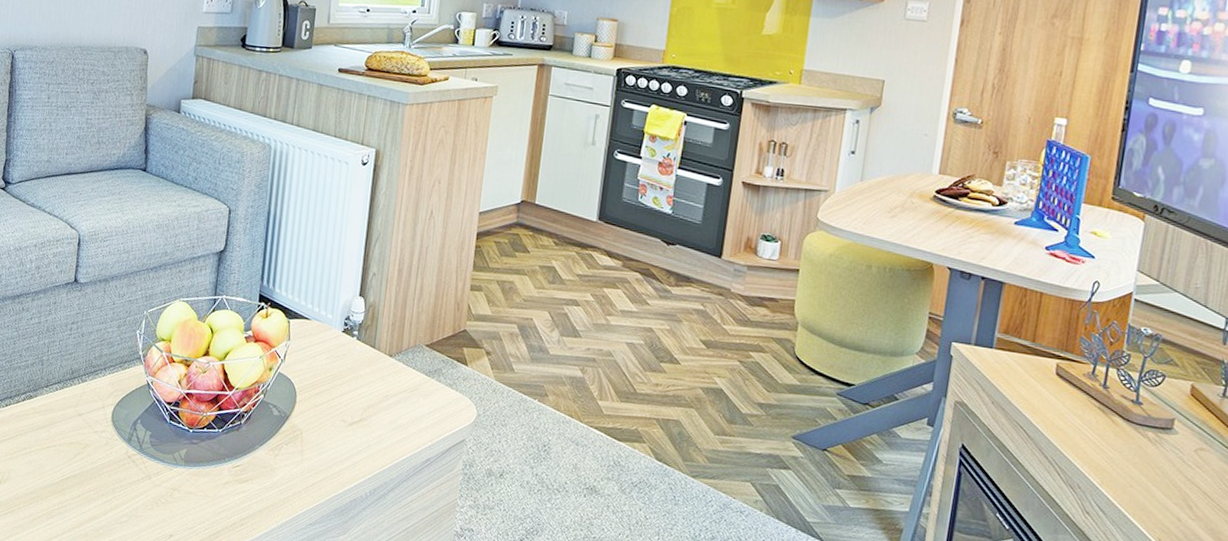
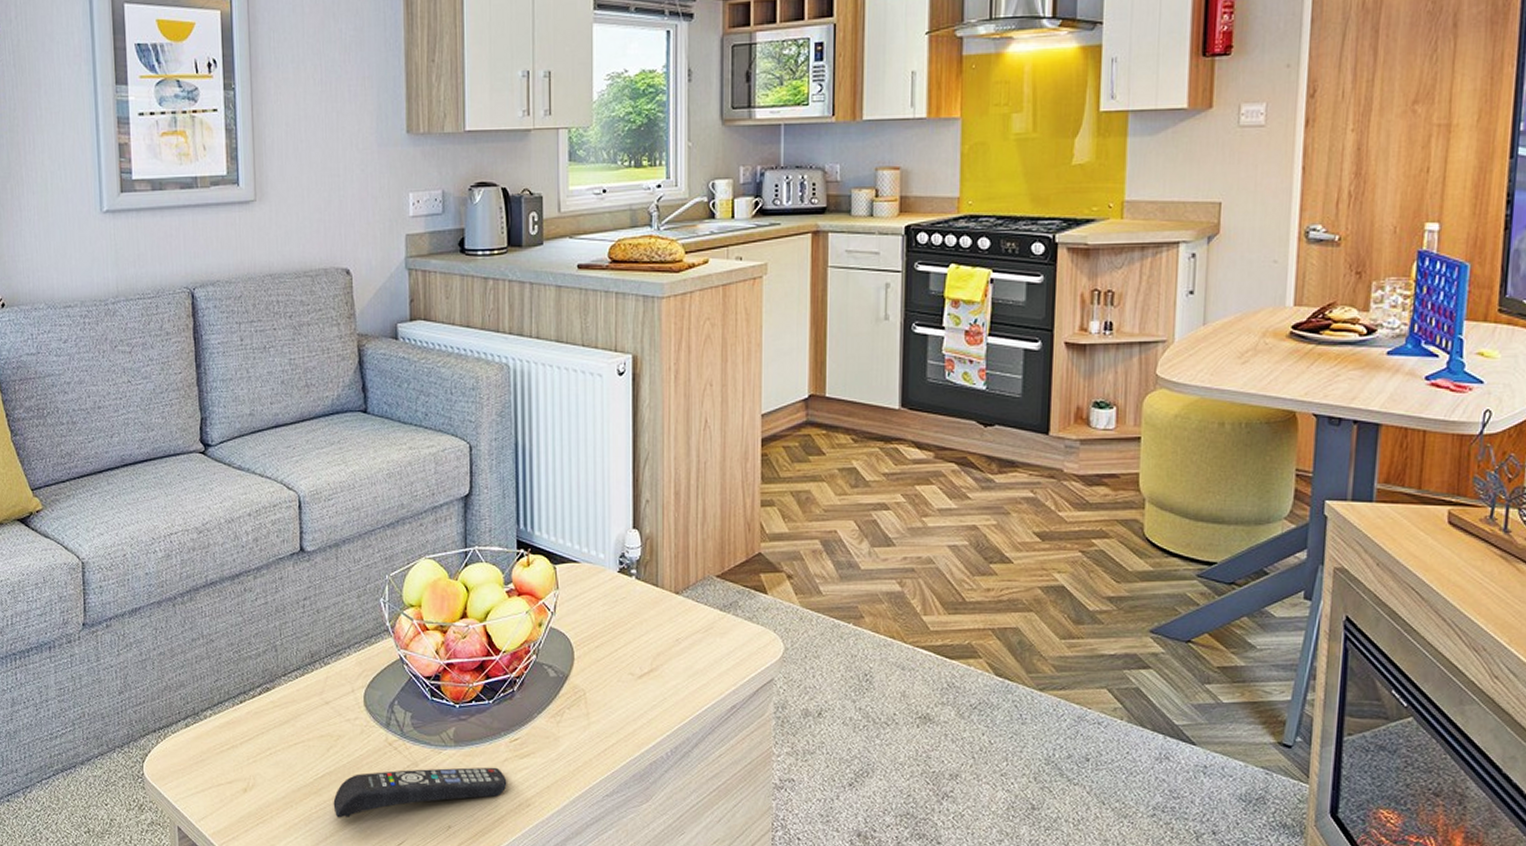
remote control: none [73,479,226,517] -> present [333,767,507,818]

